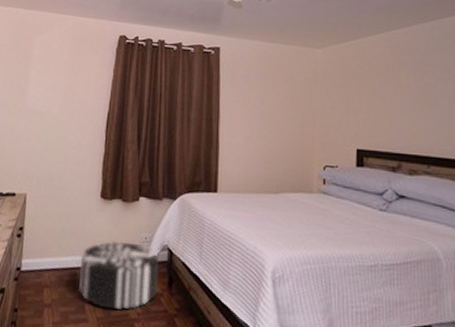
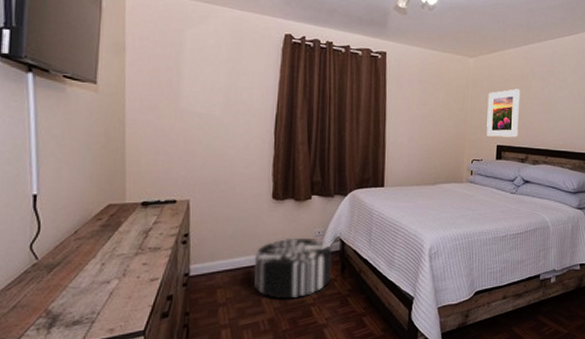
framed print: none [341,82,386,141] -> present [487,89,521,138]

